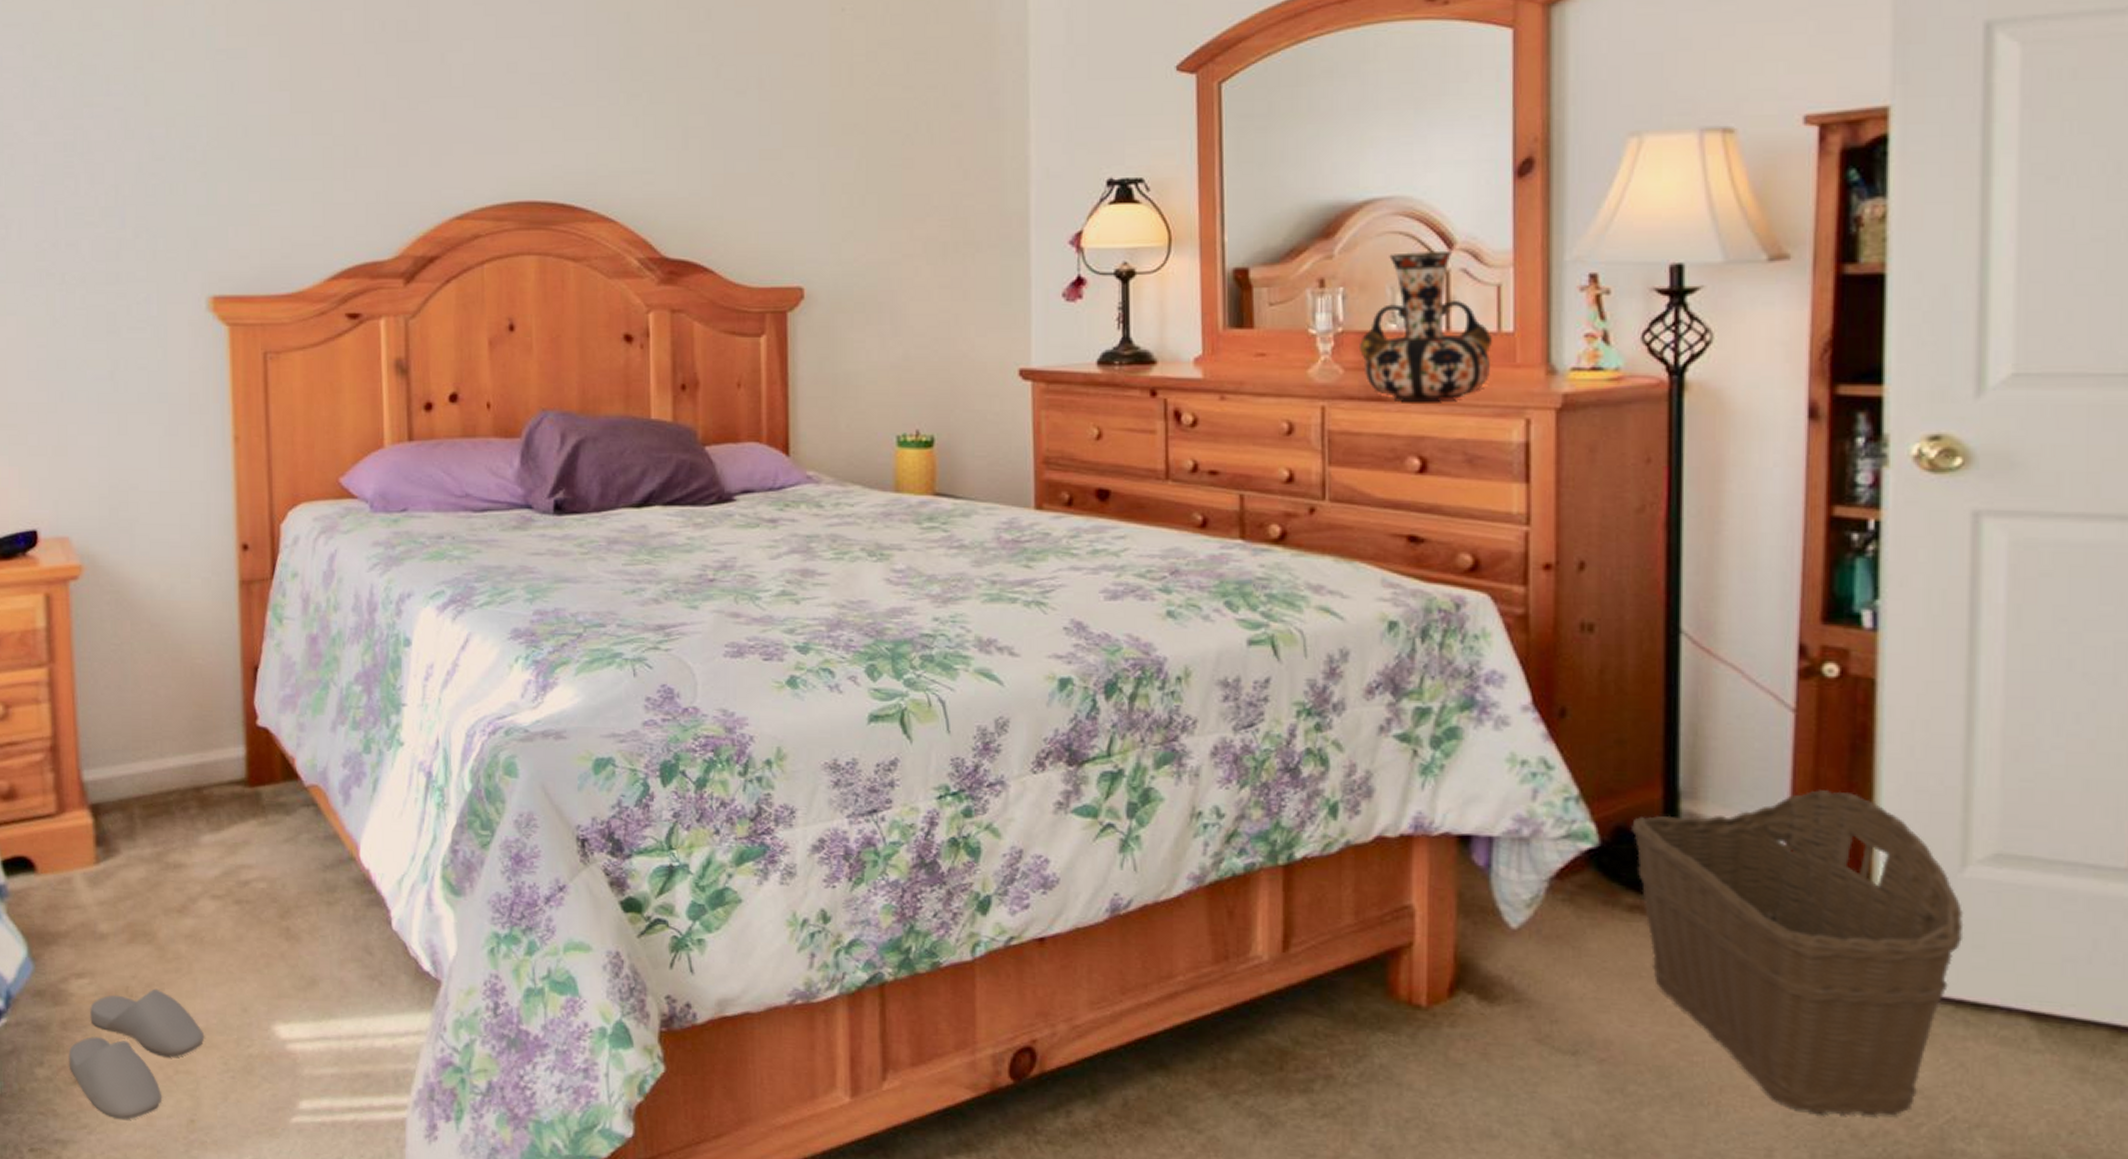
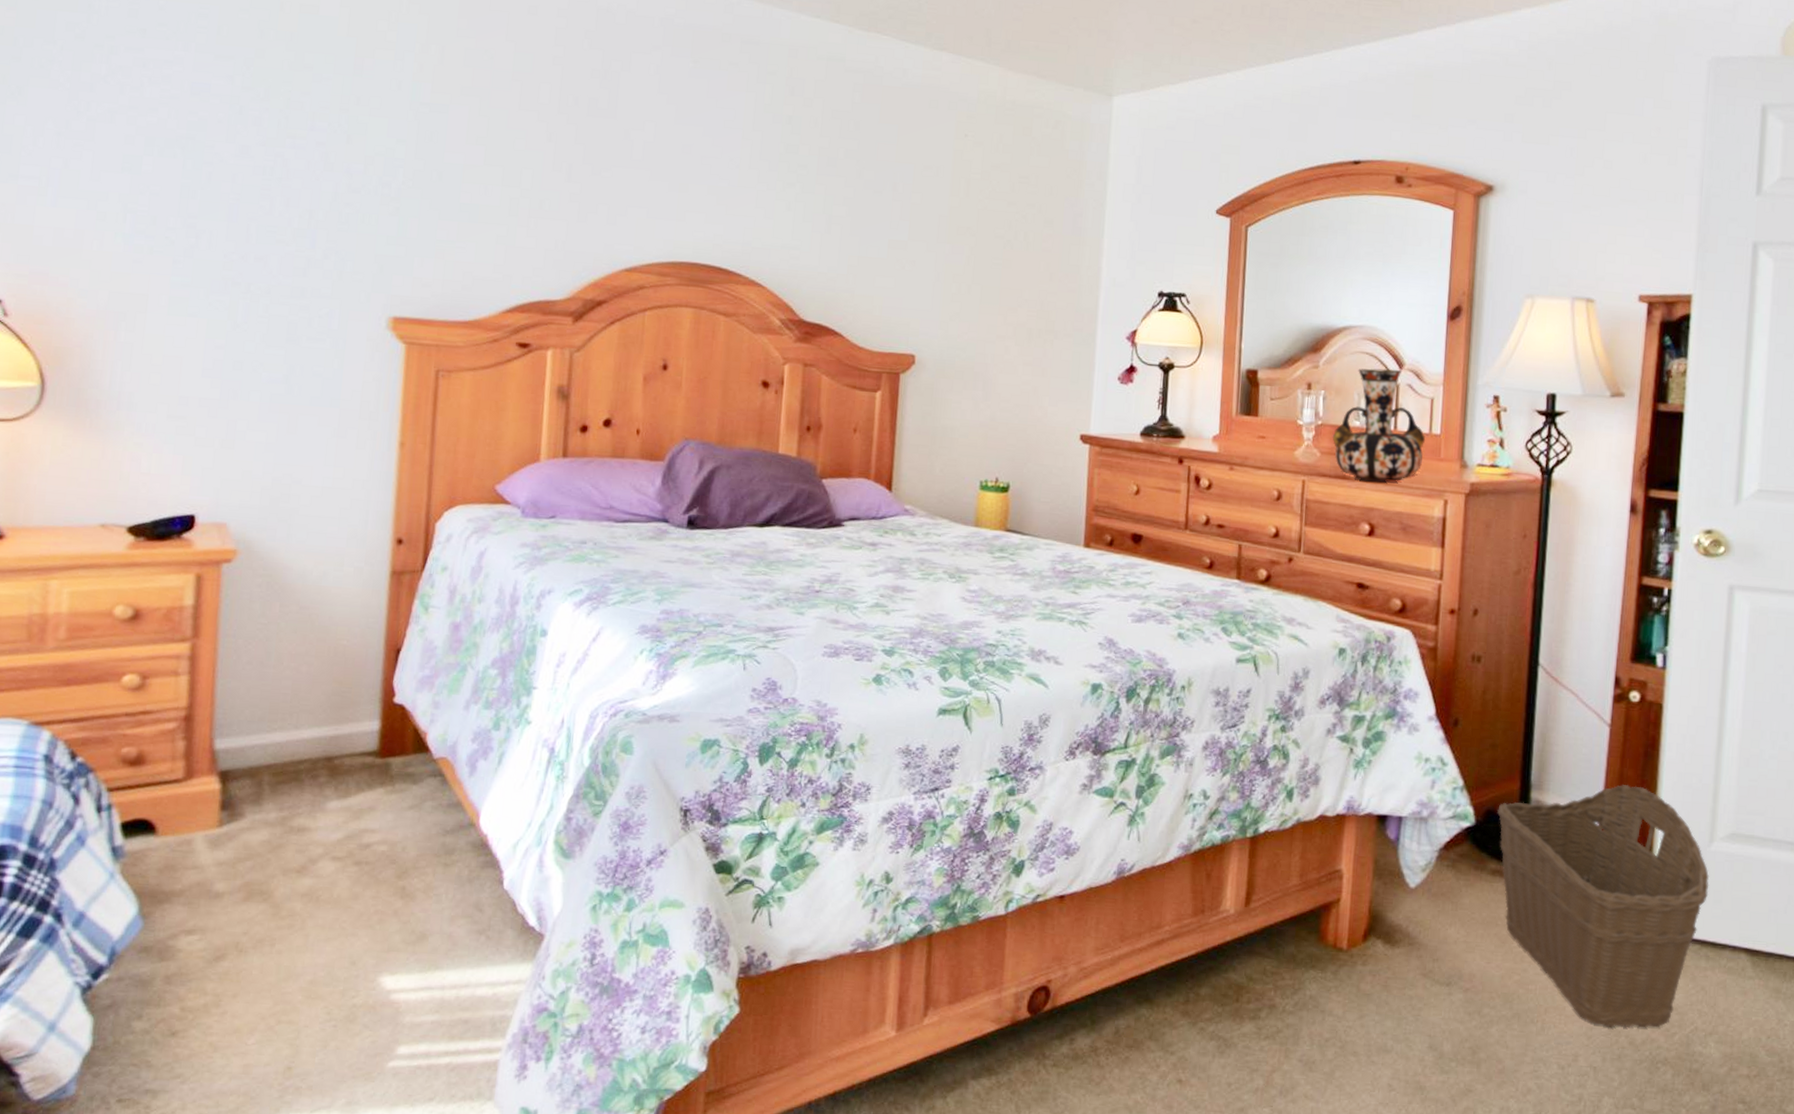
slippers: present [68,988,205,1119] -> none [169,944,311,1068]

